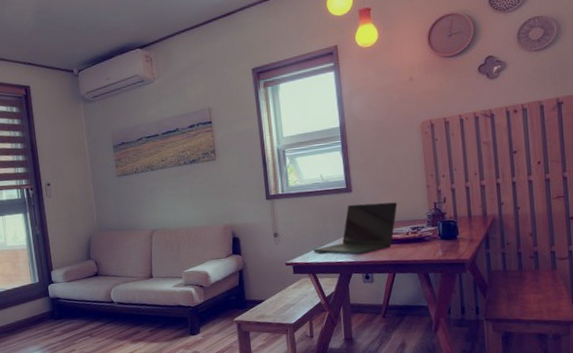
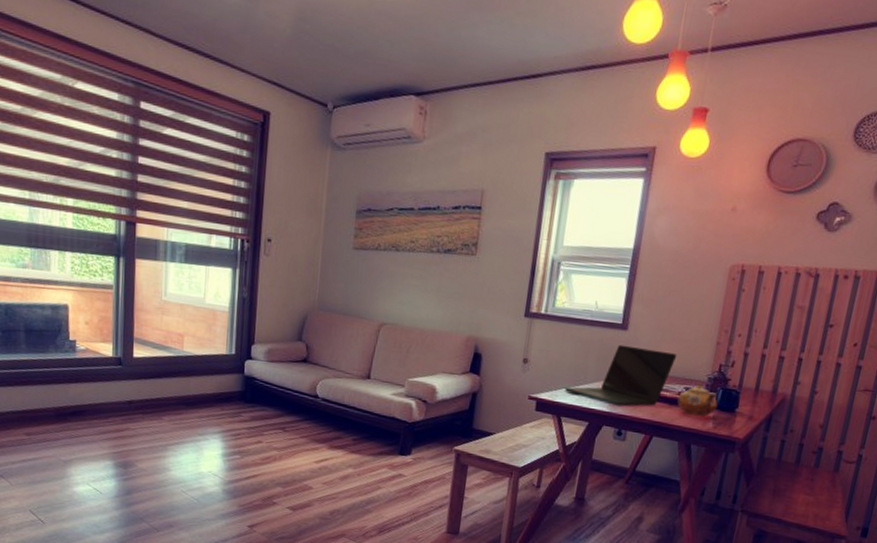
teapot: none [407,221,442,250] -> present [677,383,718,418]

